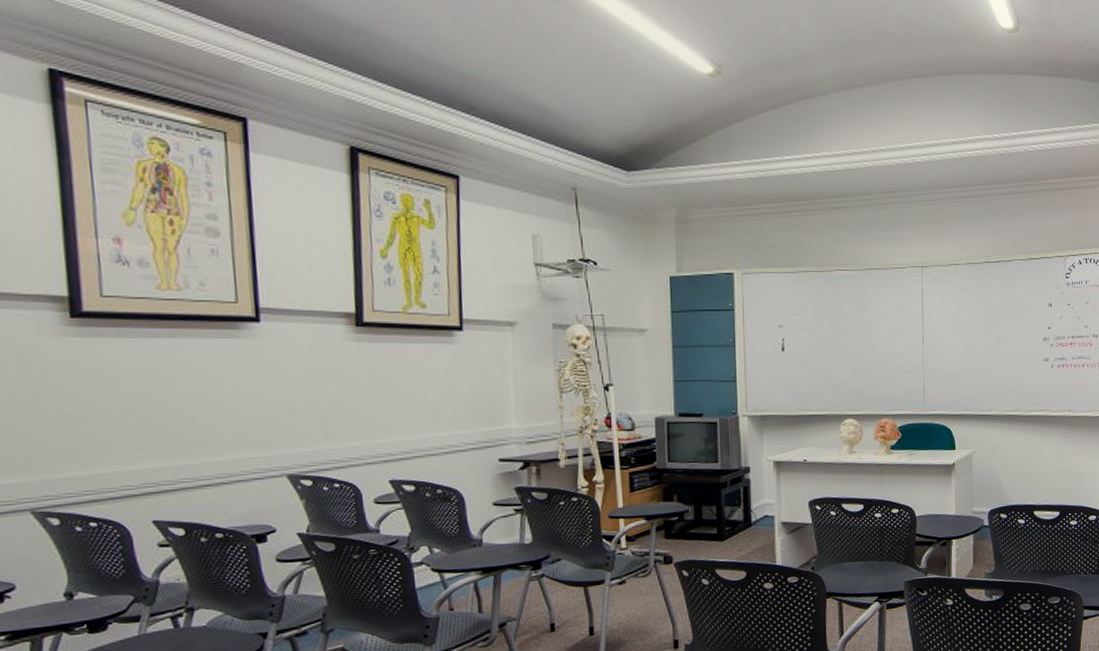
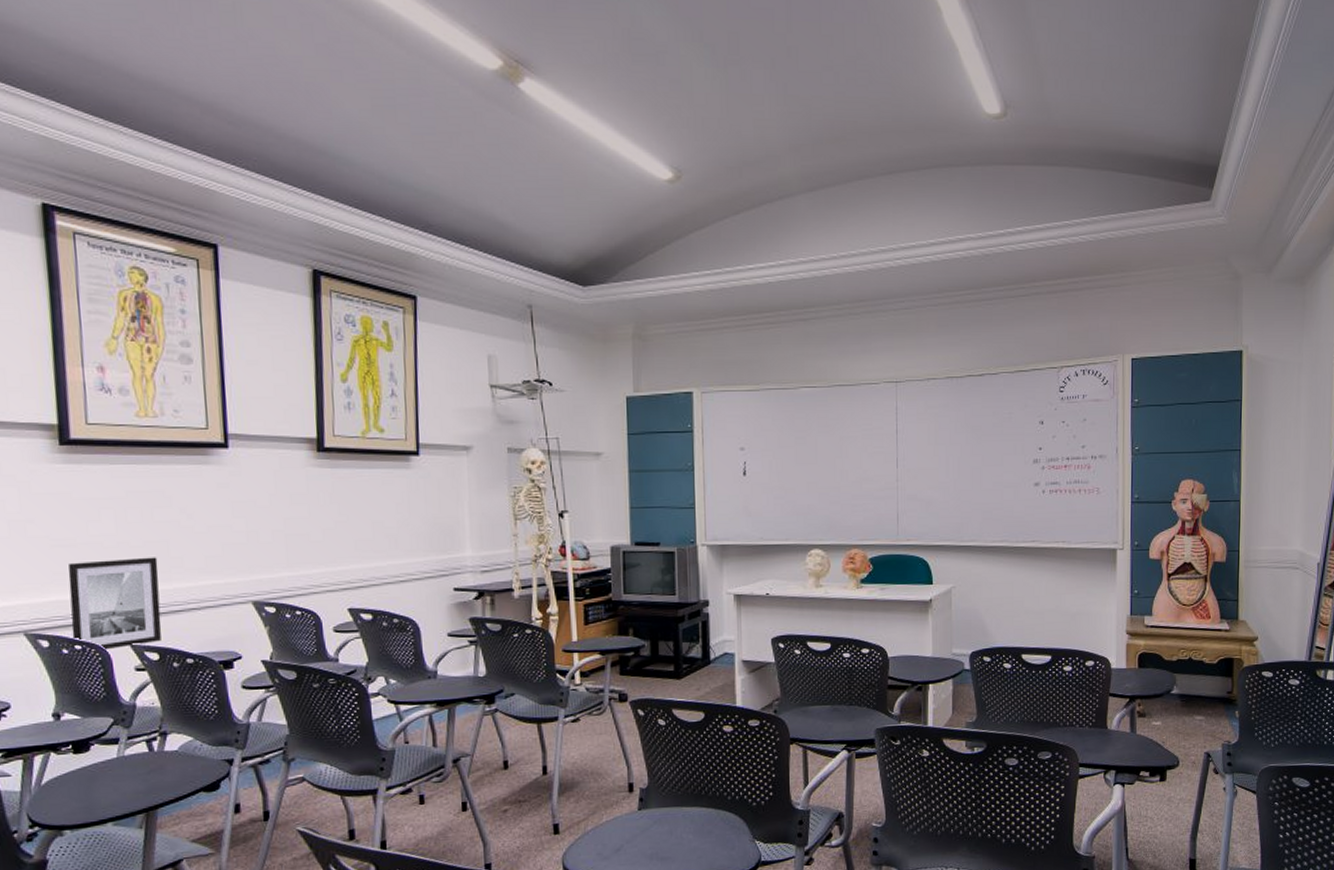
wall art: none [81,431,188,527] -> present [68,557,162,650]

